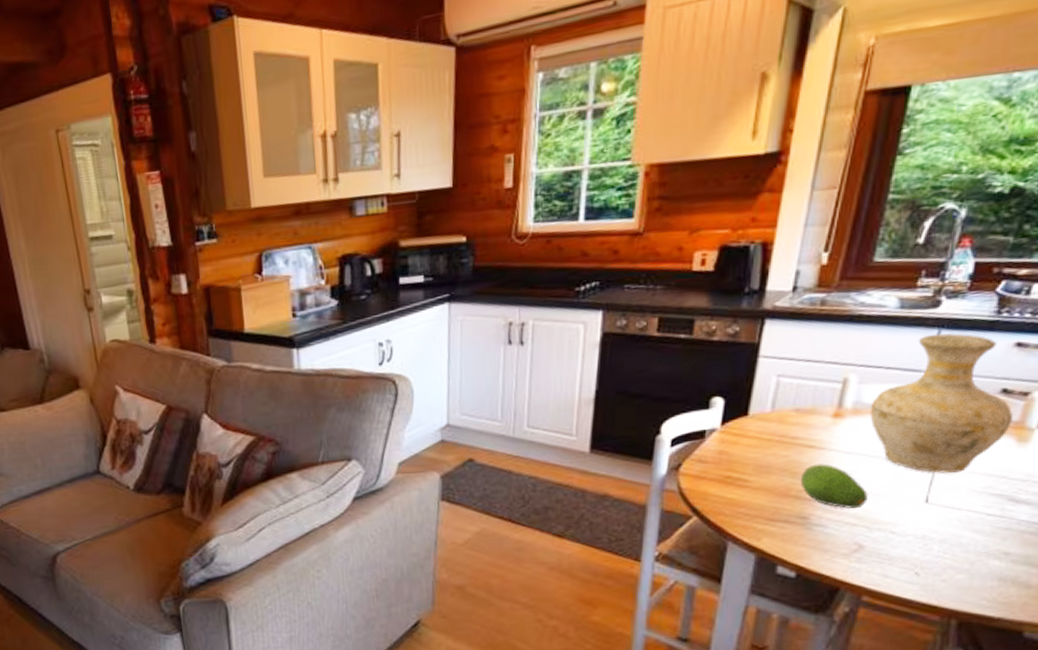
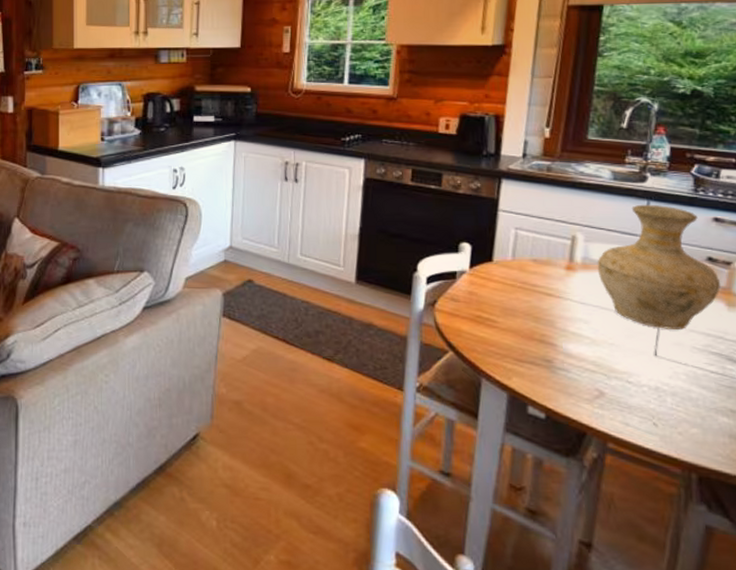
fruit: present [800,463,868,510] -> none [542,311,604,357]

